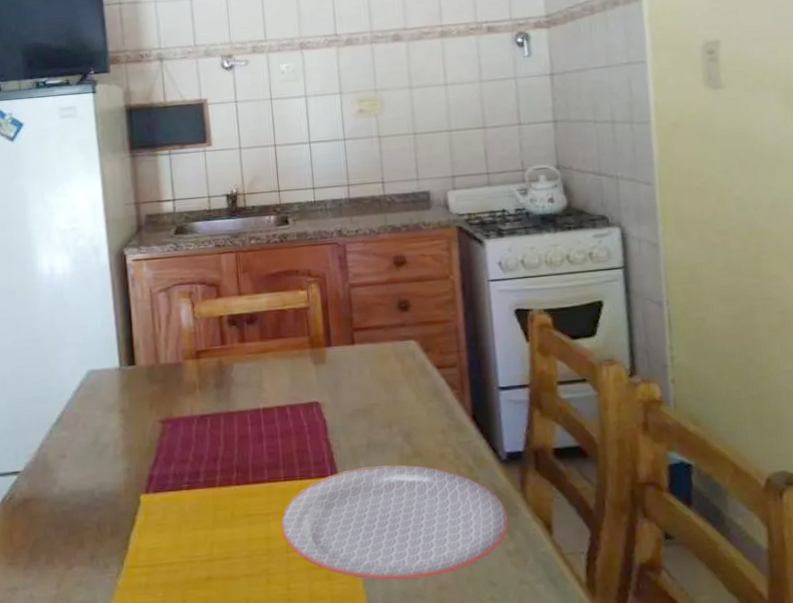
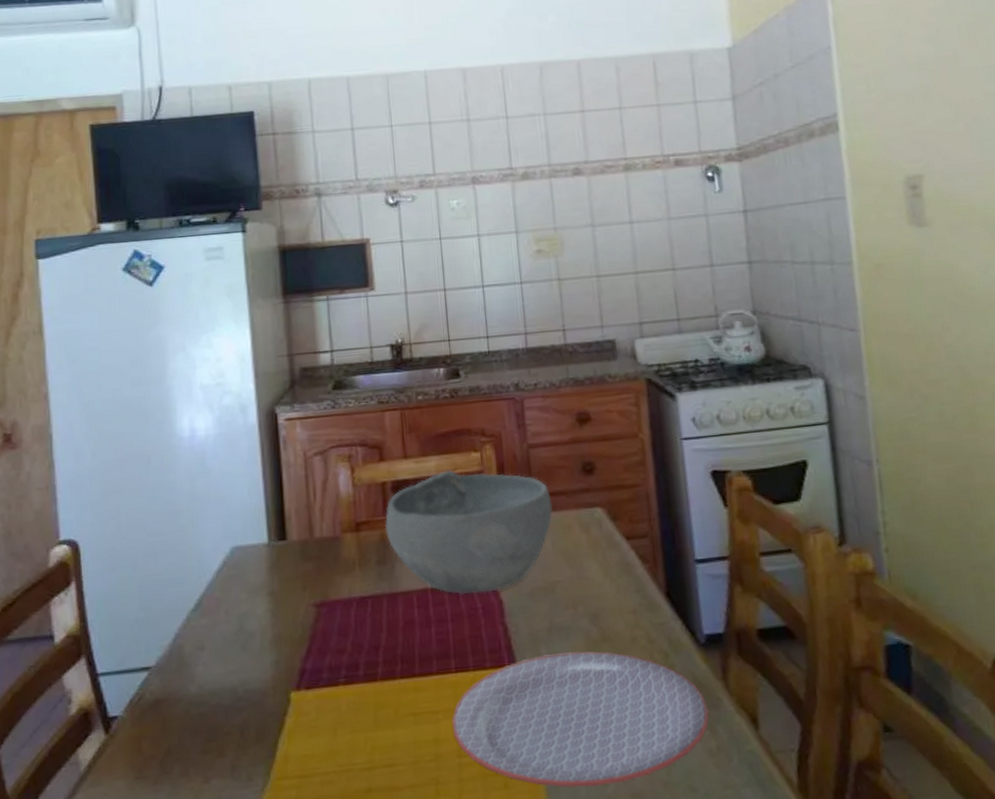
bowl: none [221,306,371,414] -> present [384,470,553,594]

